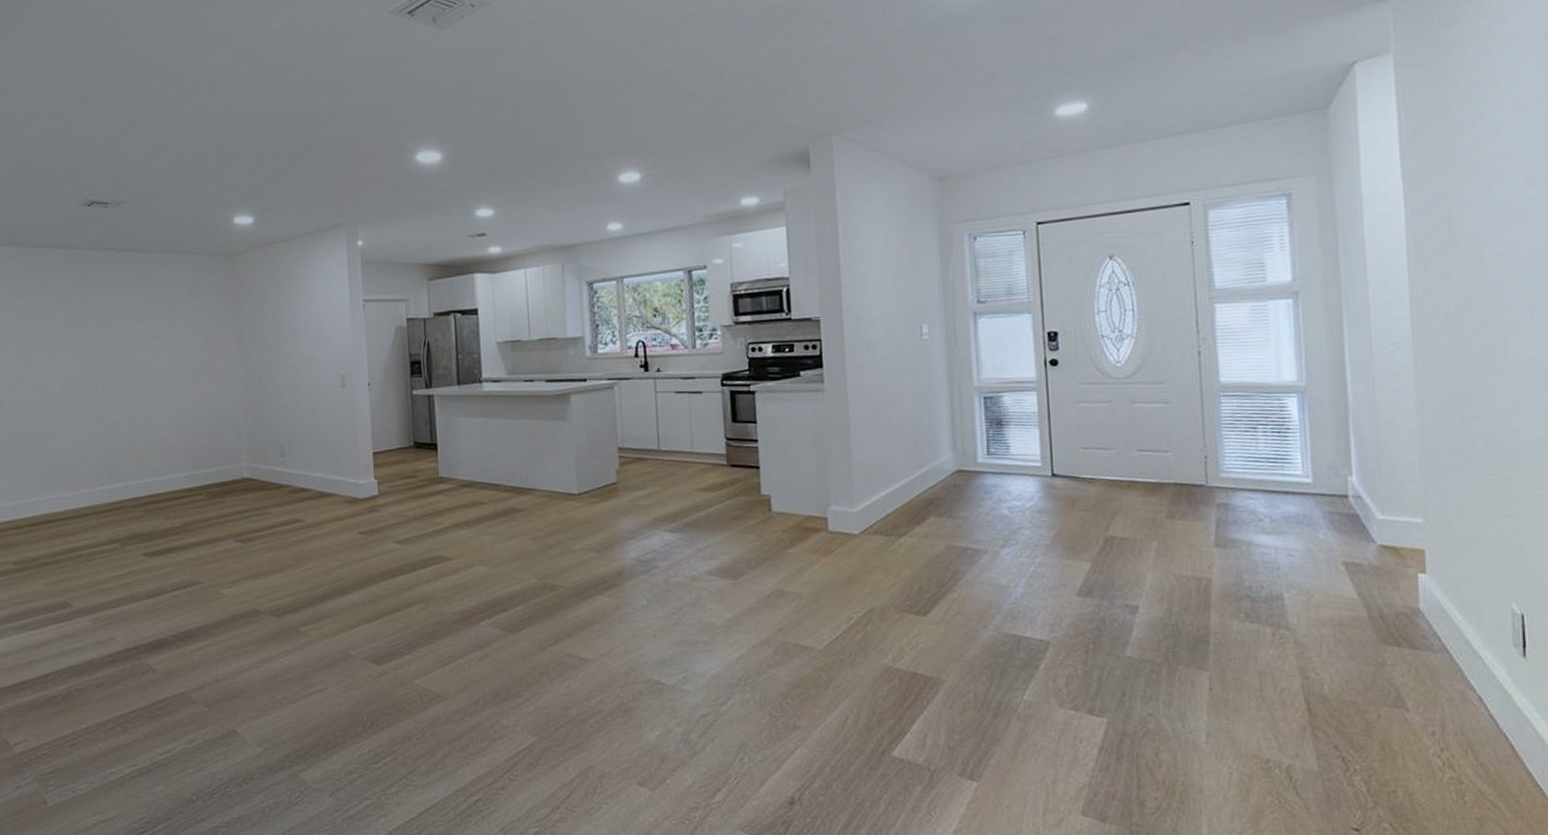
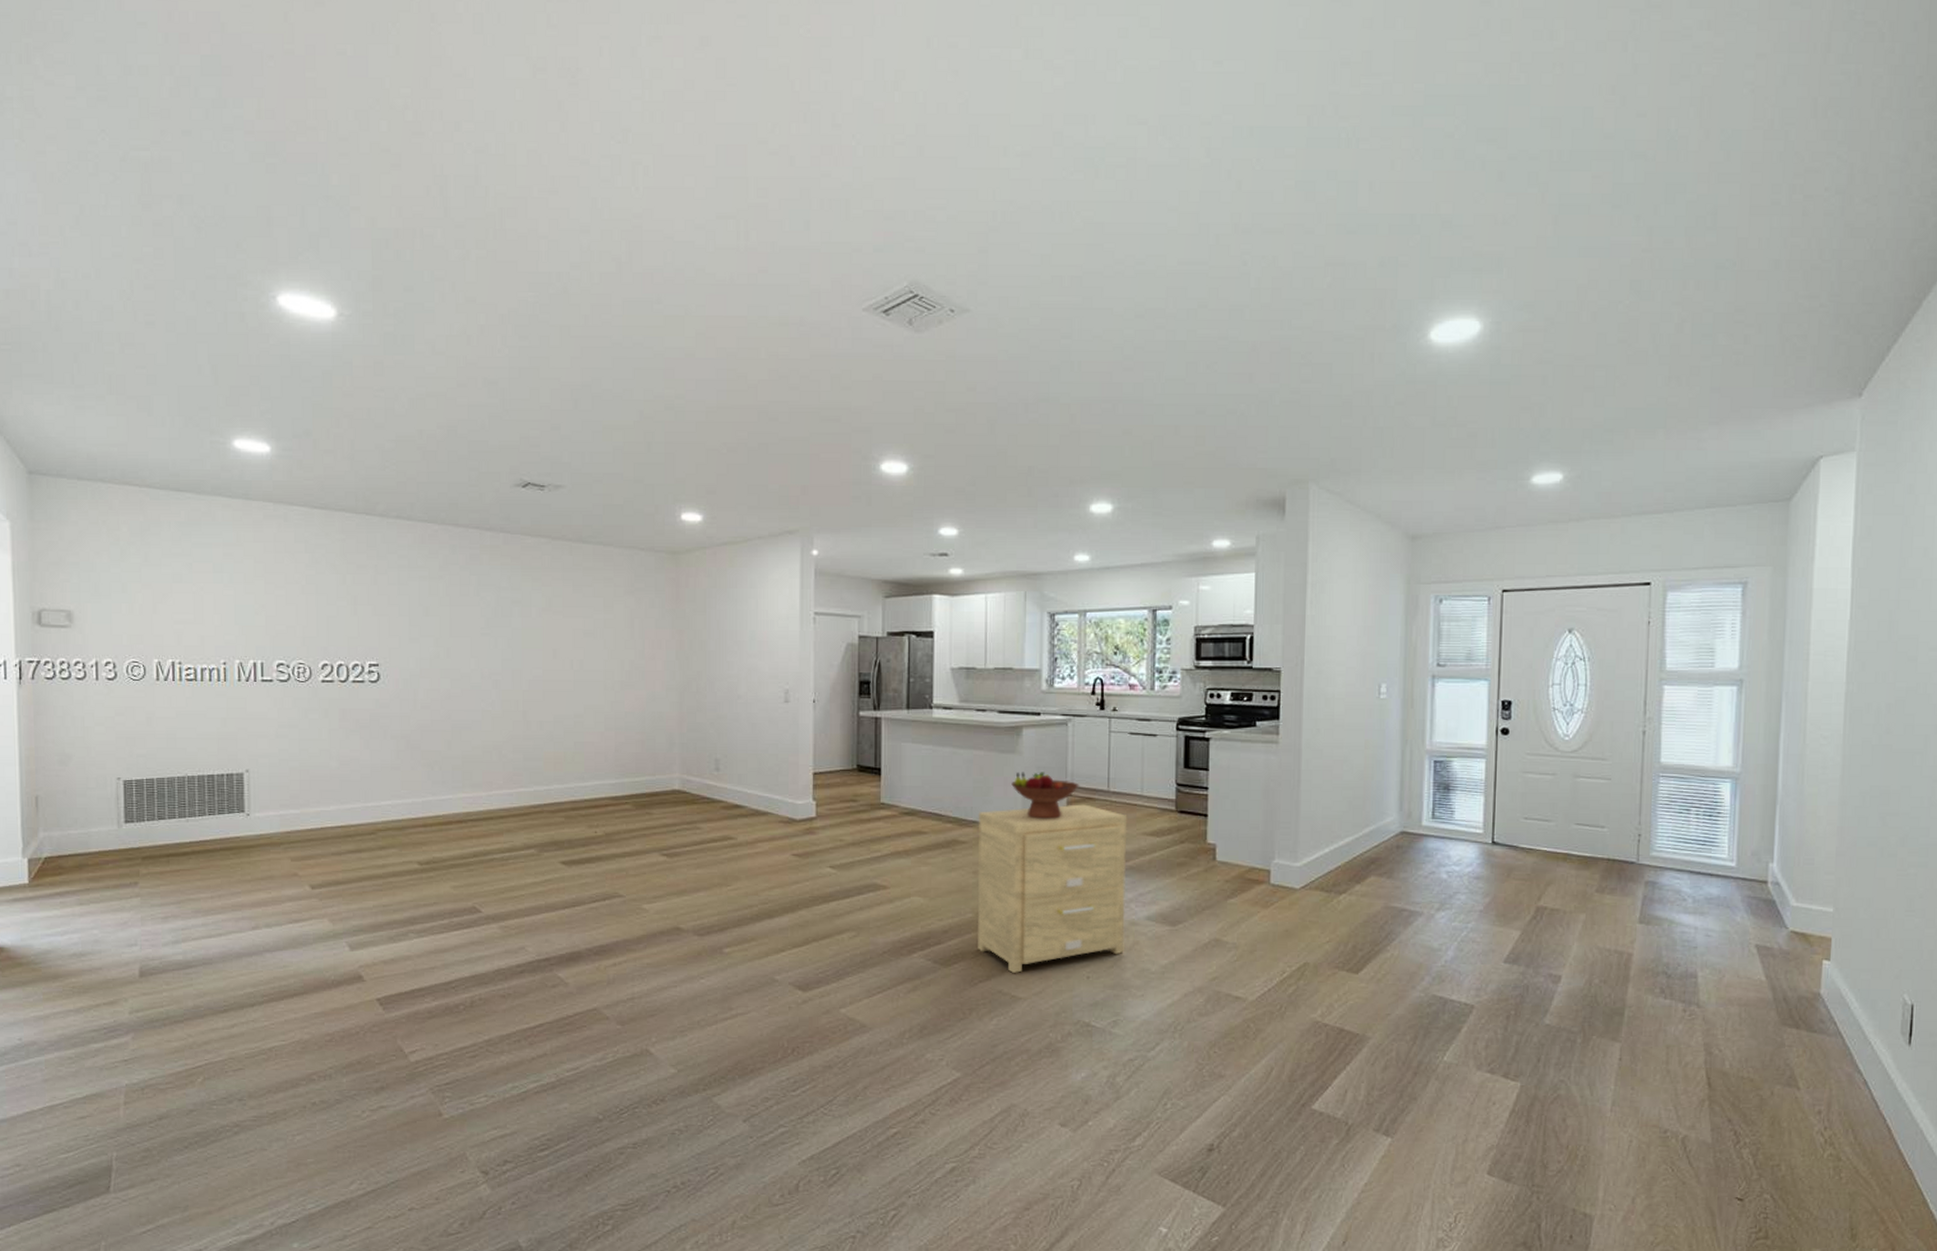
side table: none [533,464,688,635] -> present [977,804,1128,973]
fruit bowl: none [564,436,630,482] -> present [1011,771,1079,819]

